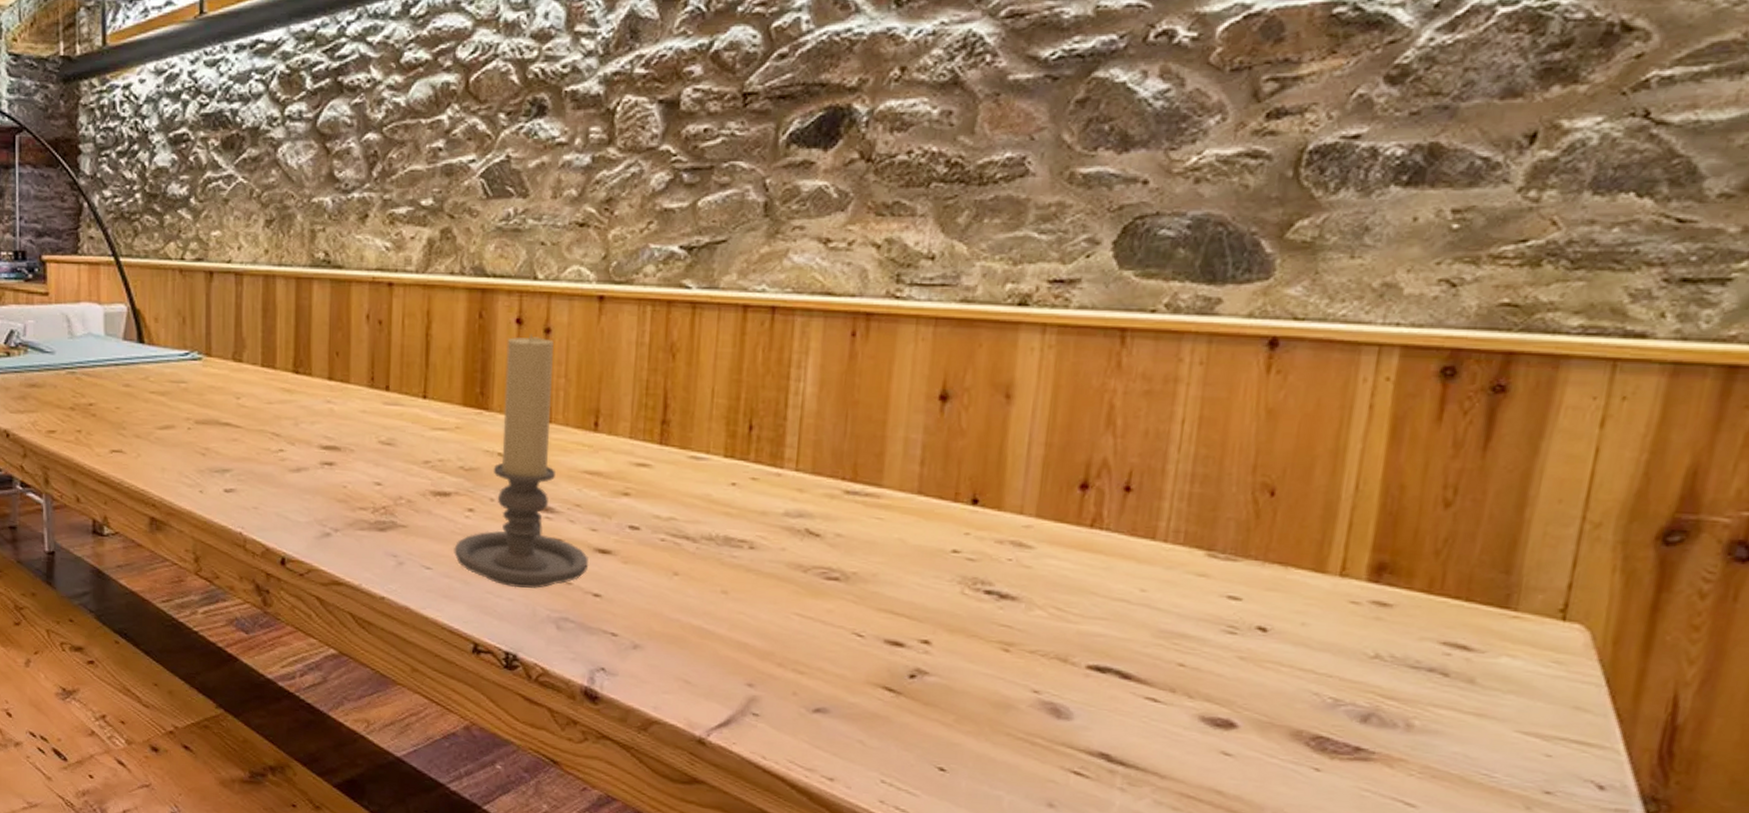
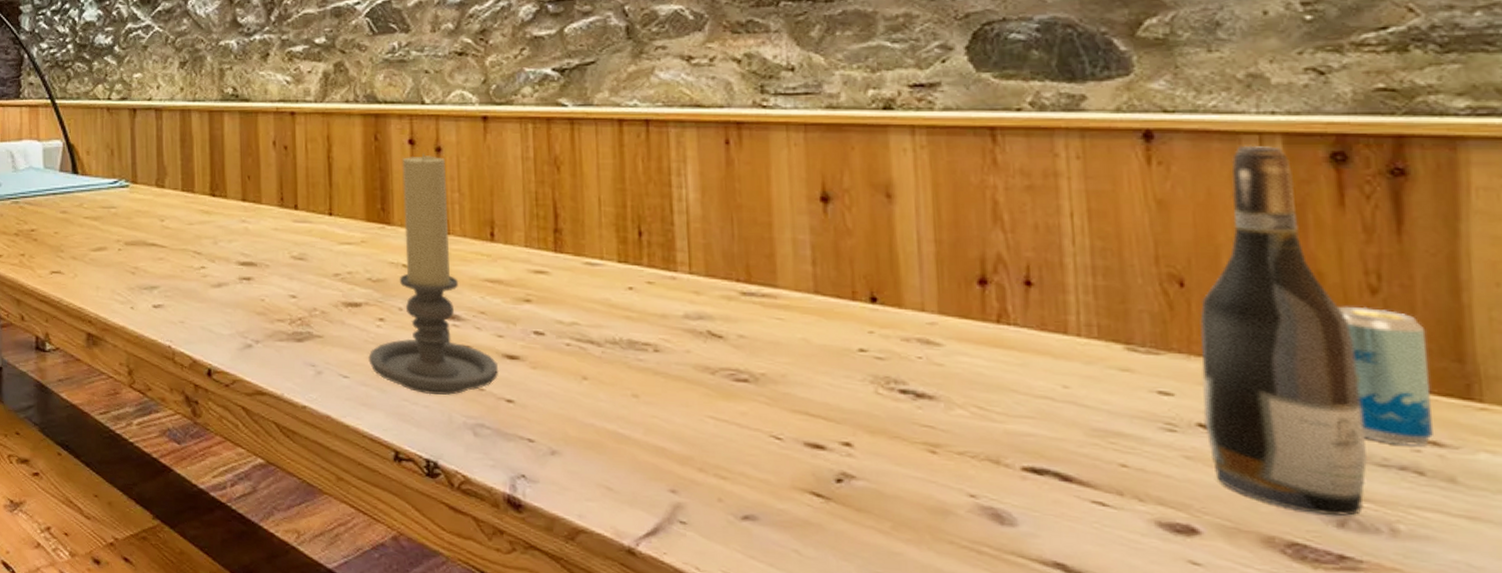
wine bottle: none [1262,356,1418,712] -> present [1199,145,1369,516]
beverage can: none [1403,518,1485,650] -> present [1338,306,1434,446]

